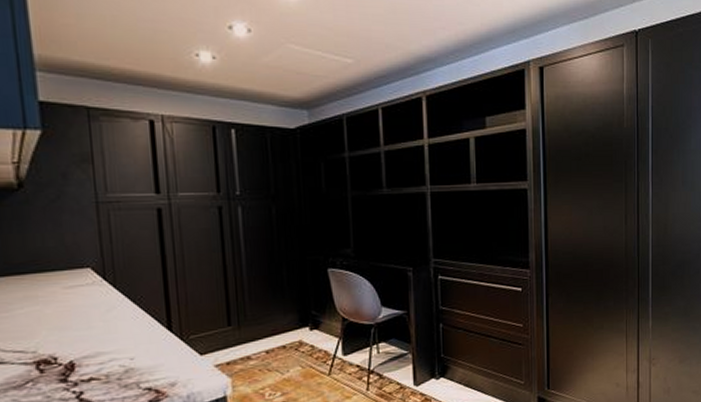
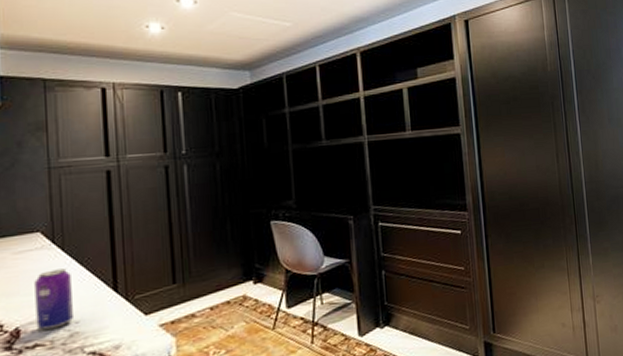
beverage can: none [87,305,129,365] -> present [34,268,75,330]

